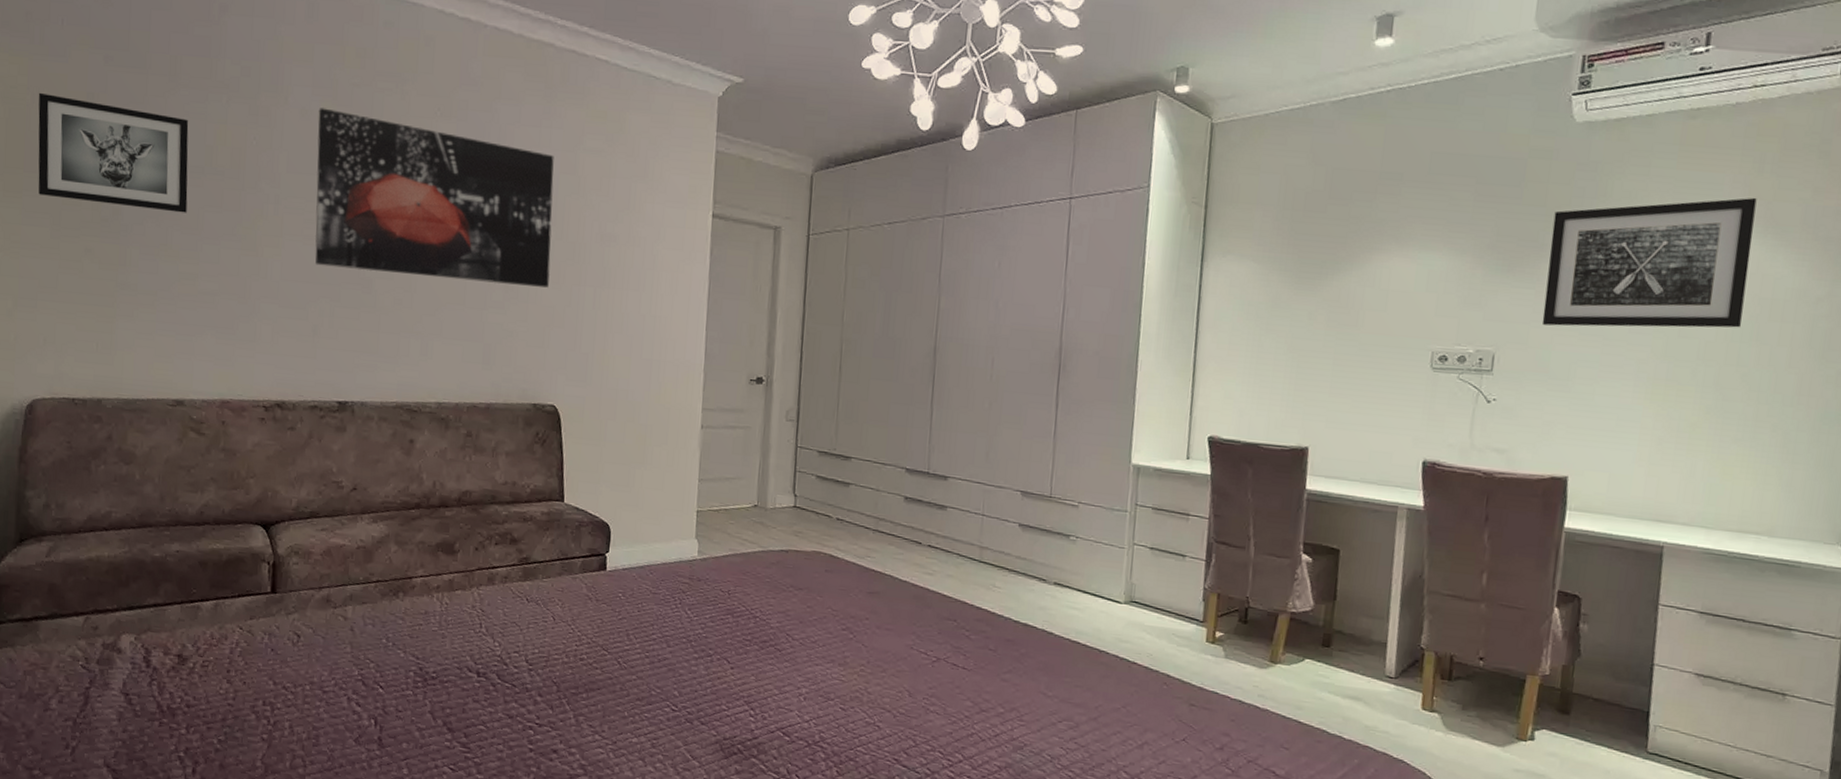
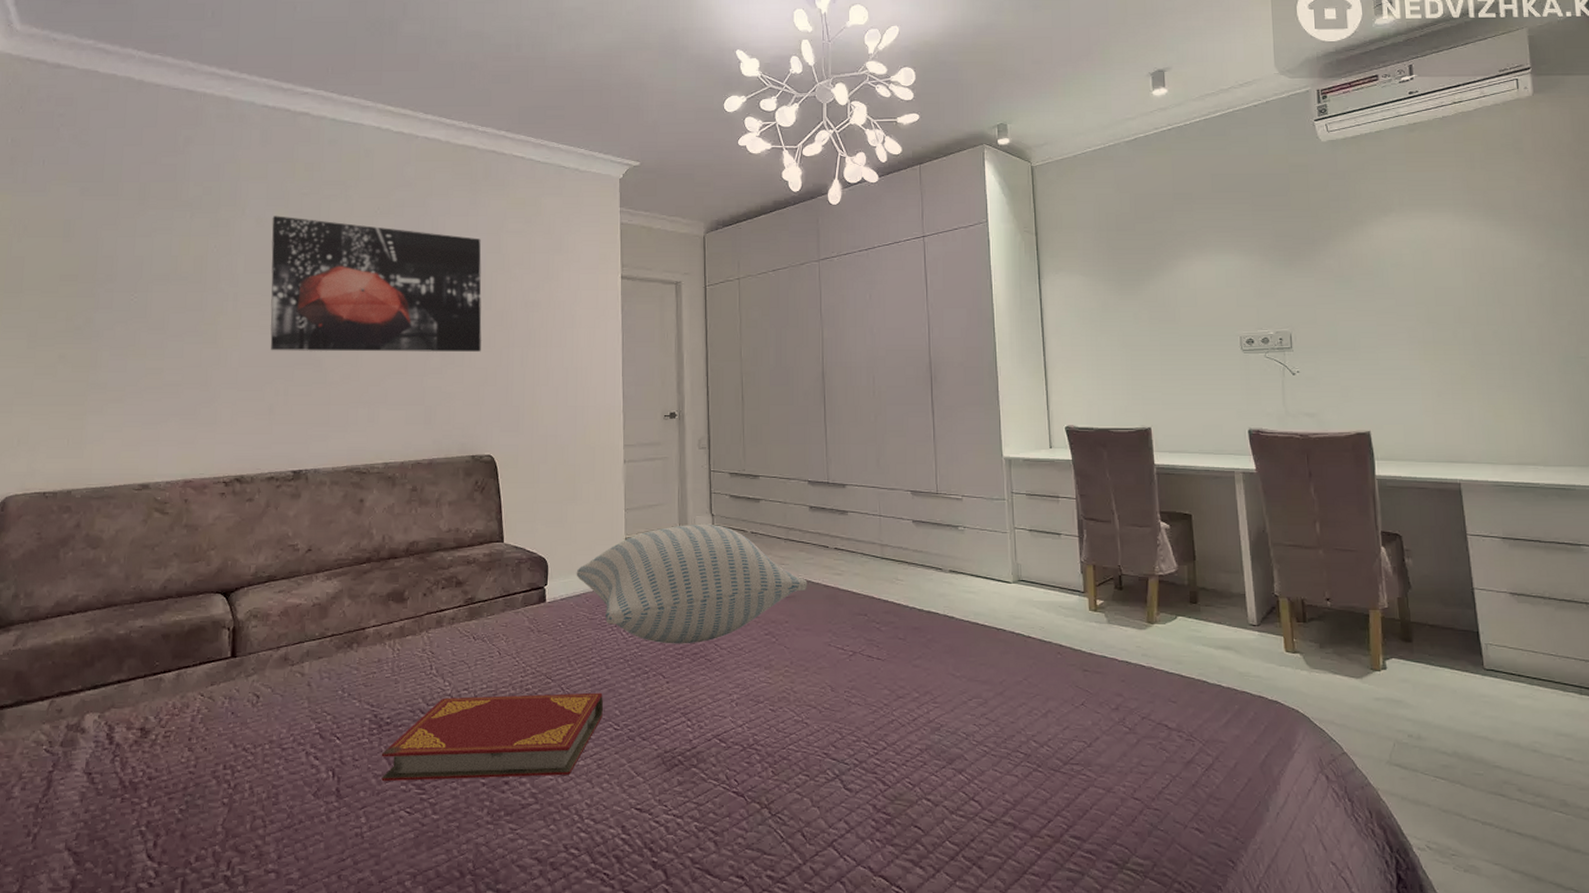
wall art: present [38,92,189,213] -> none [17,223,156,316]
hardback book: none [425,658,662,751] -> present [381,692,603,781]
pillow: none [640,503,894,631] -> present [576,523,808,644]
wall art: present [1542,197,1757,328] -> none [1318,188,1485,306]

